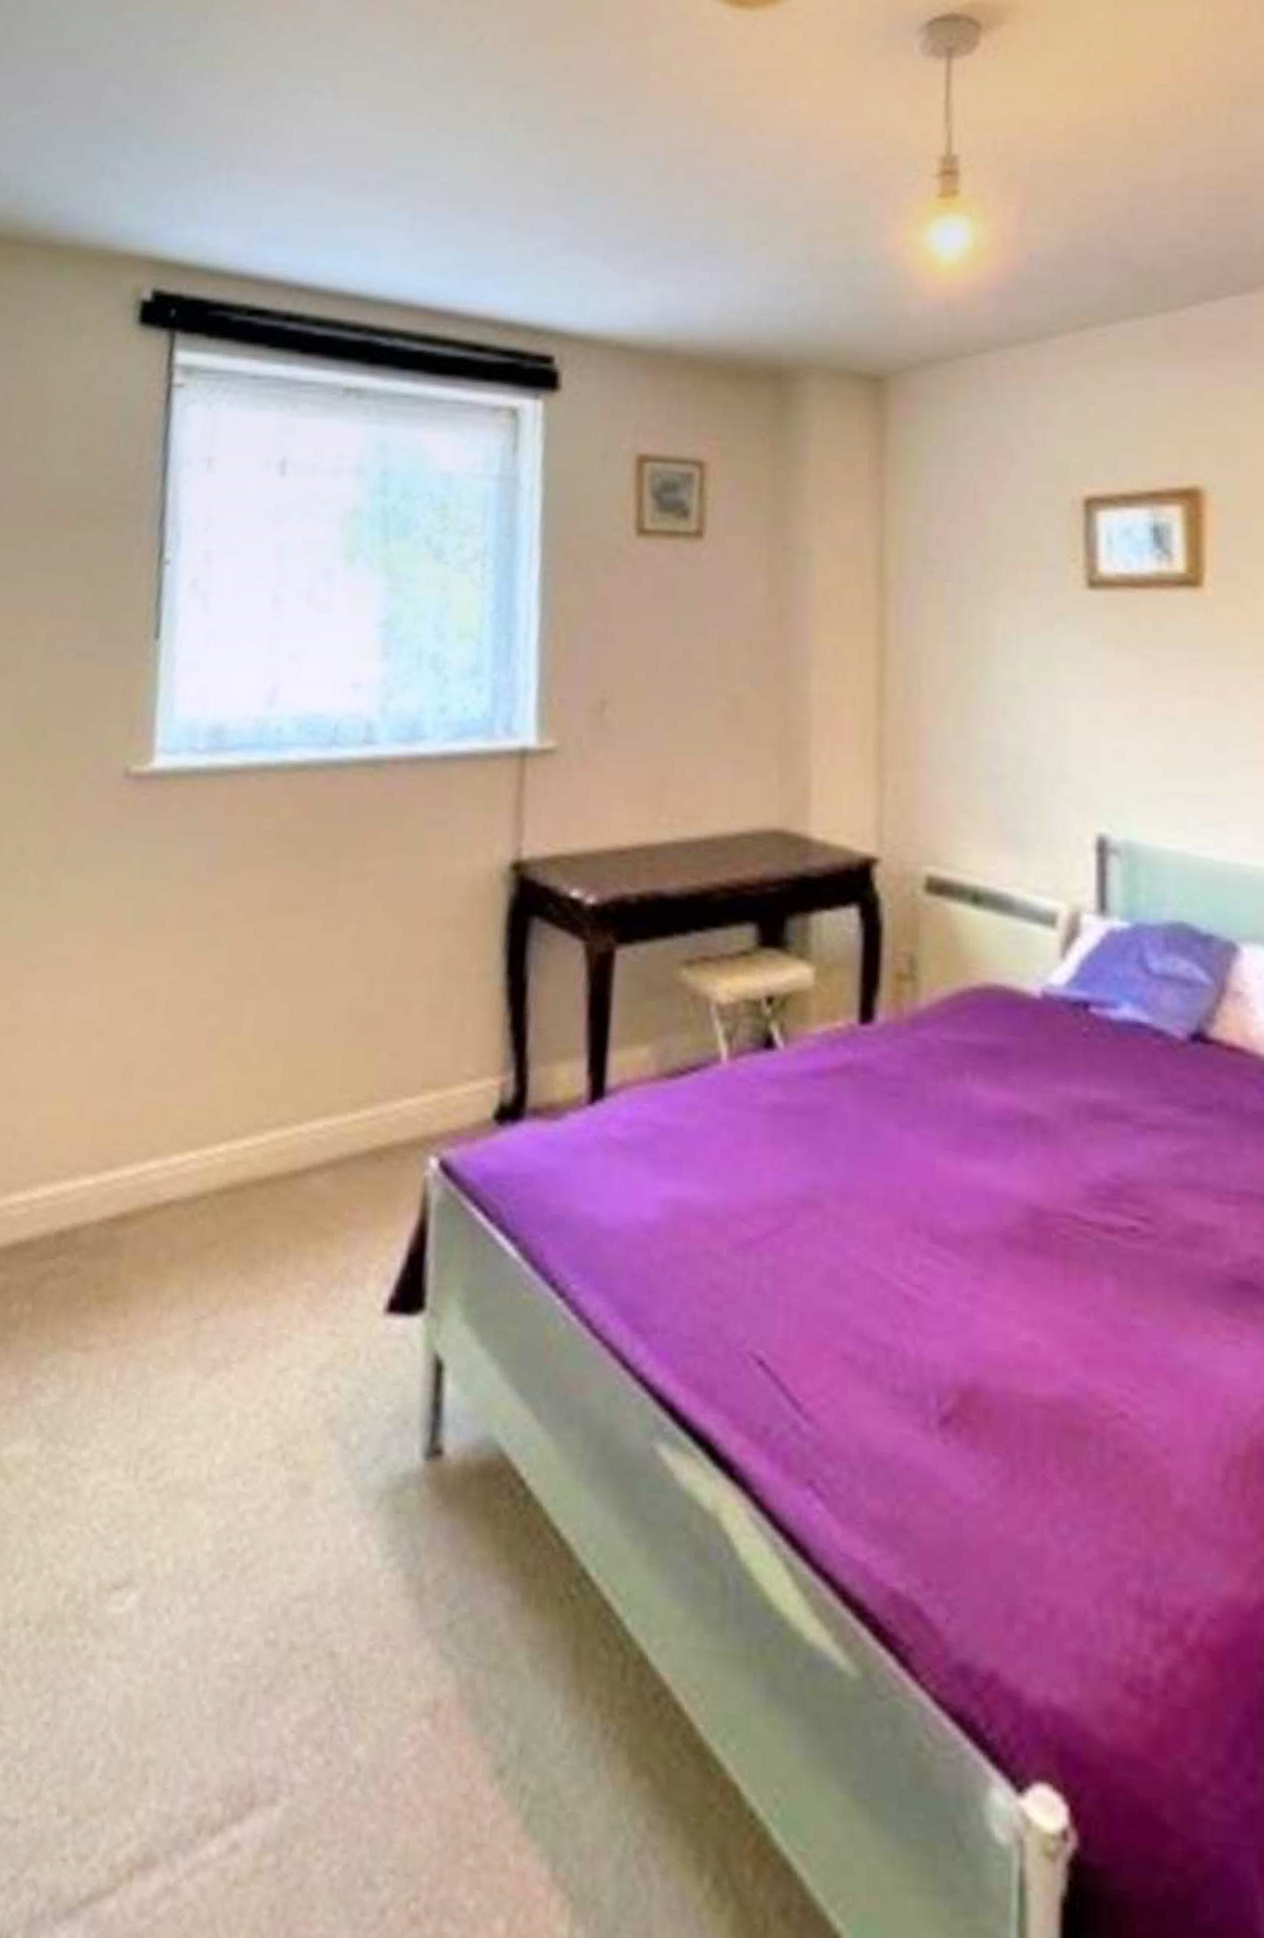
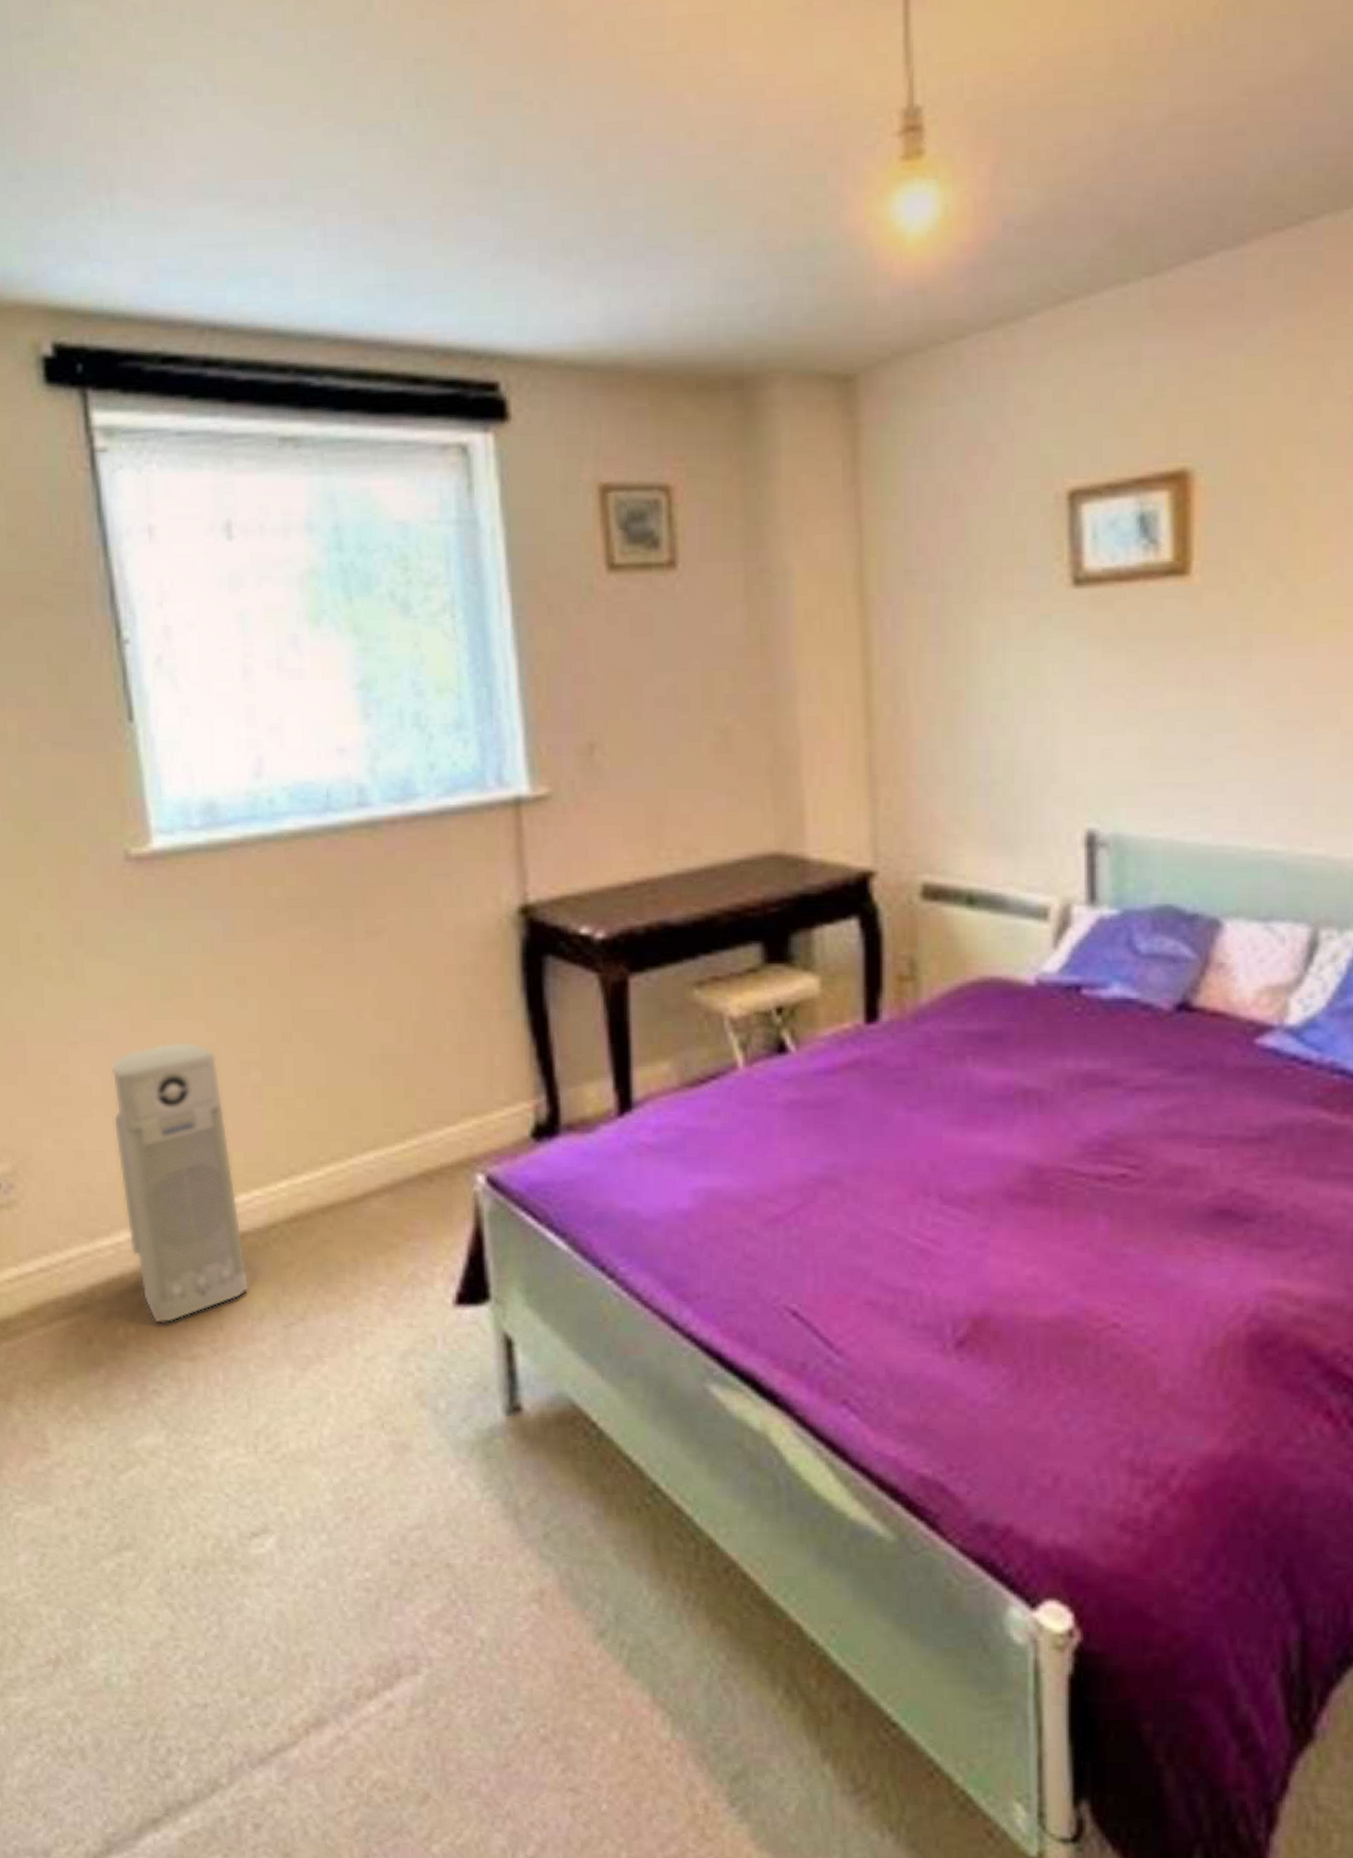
air purifier: none [45,974,177,1303] -> present [111,1041,250,1324]

